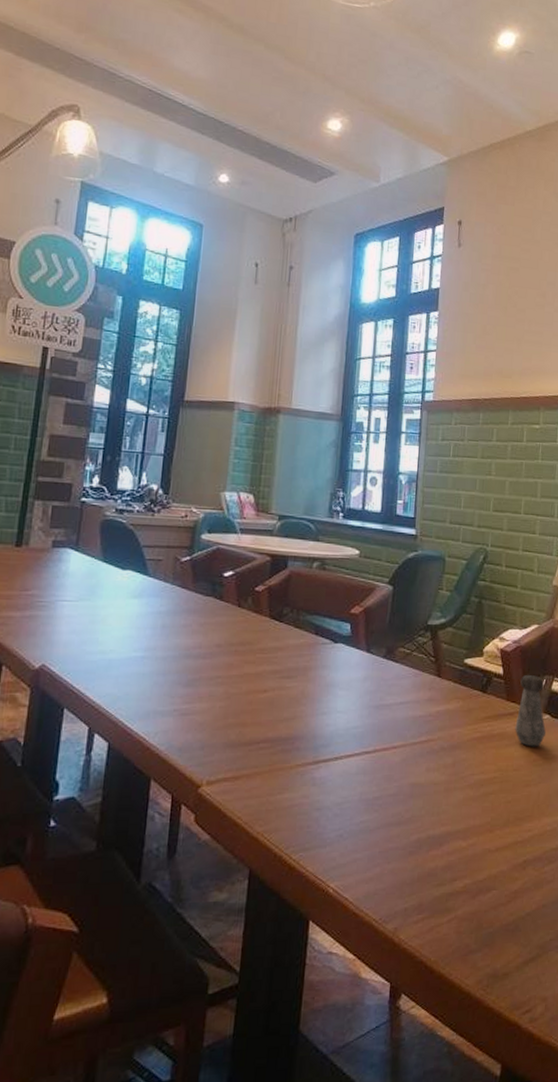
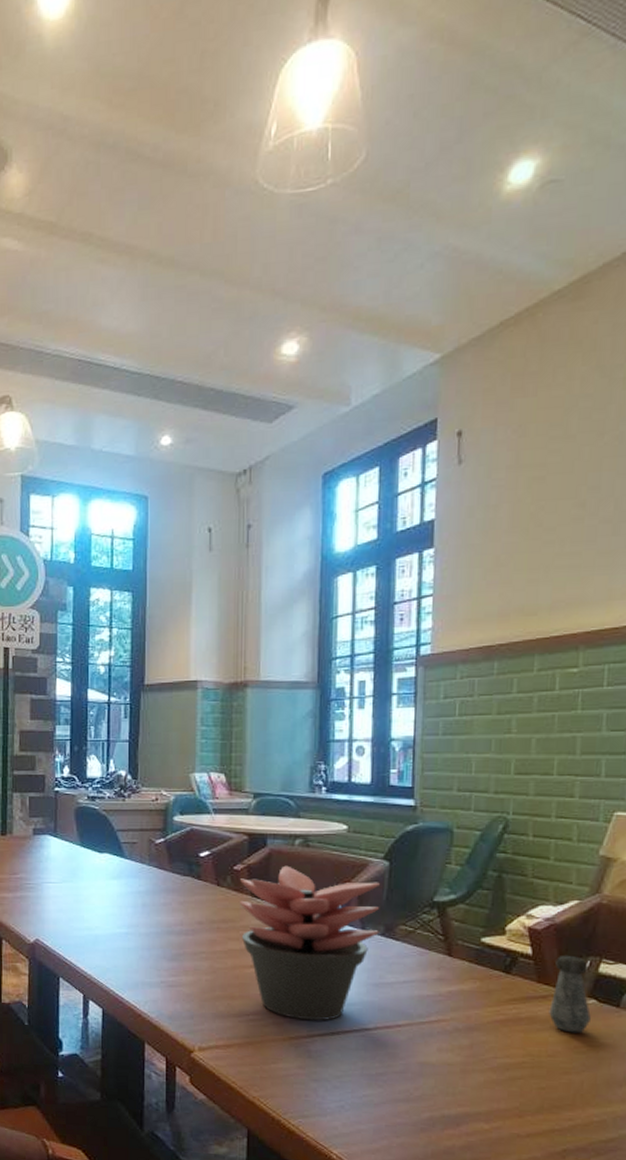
succulent plant: none [258,587,385,746] -> present [240,865,381,1021]

